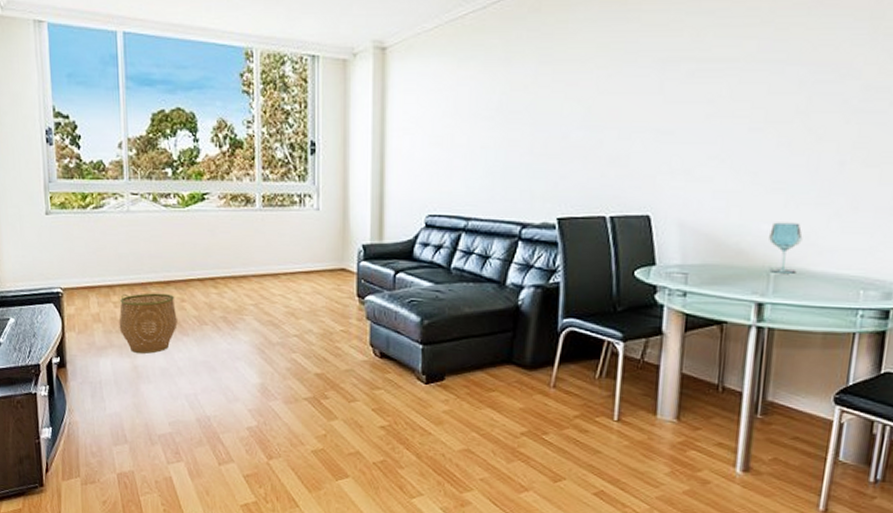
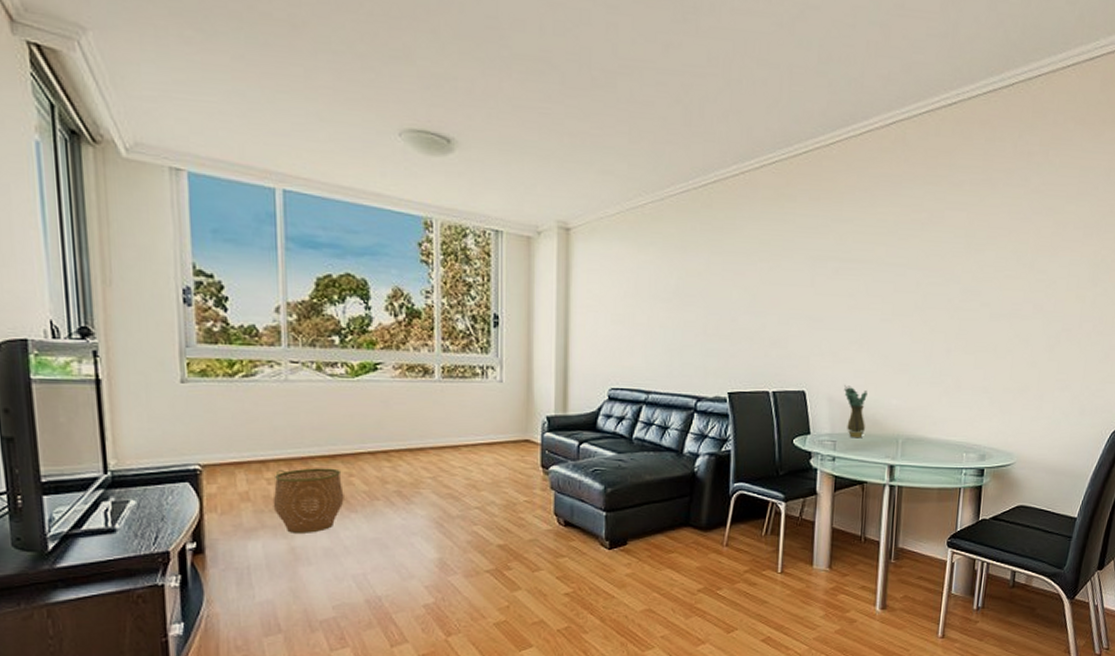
vase: none [699,208,730,271] -> present [844,385,868,438]
wine glass: present [769,222,803,273] -> none [897,397,922,440]

